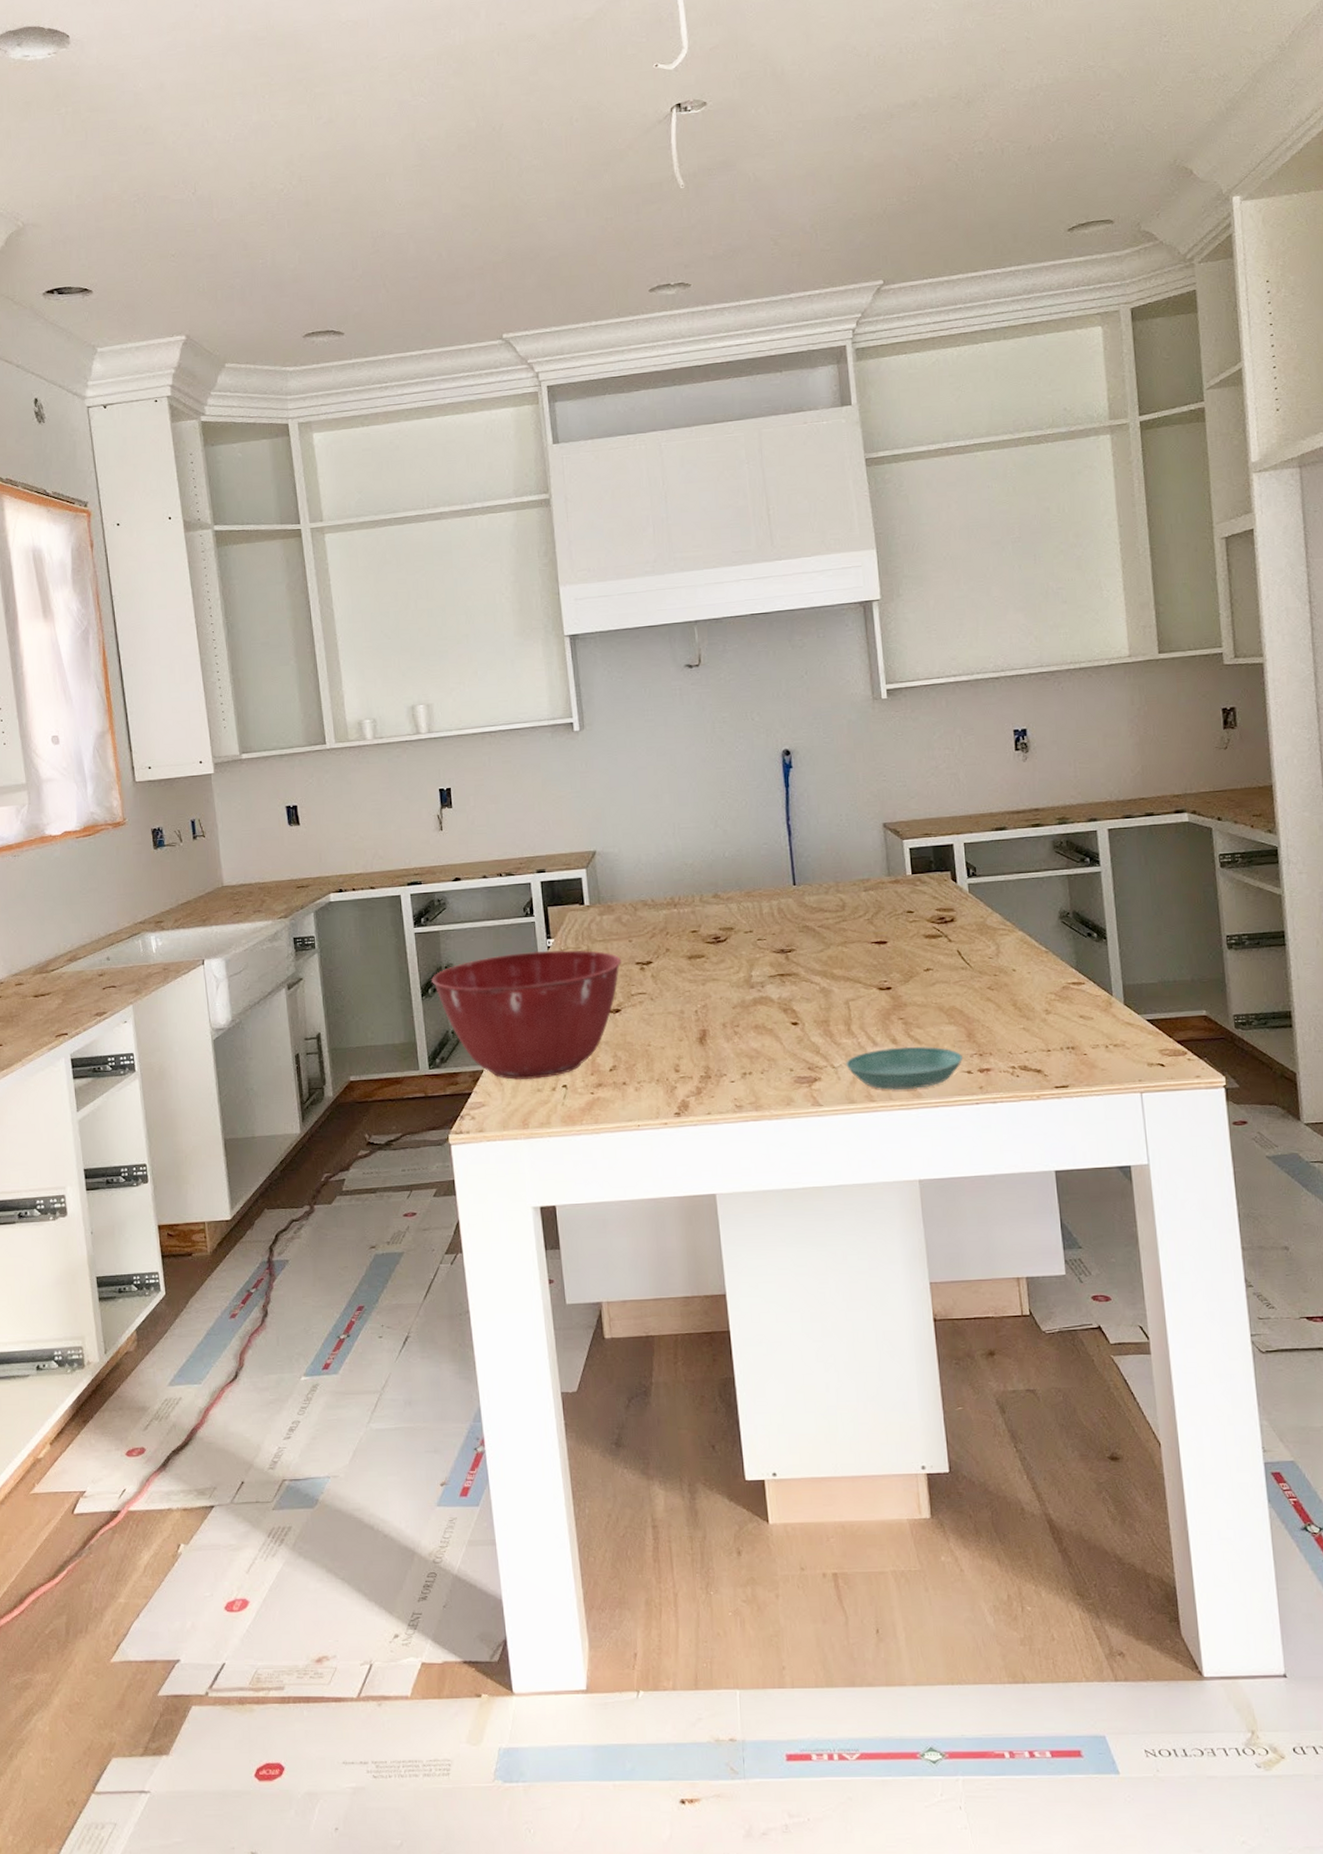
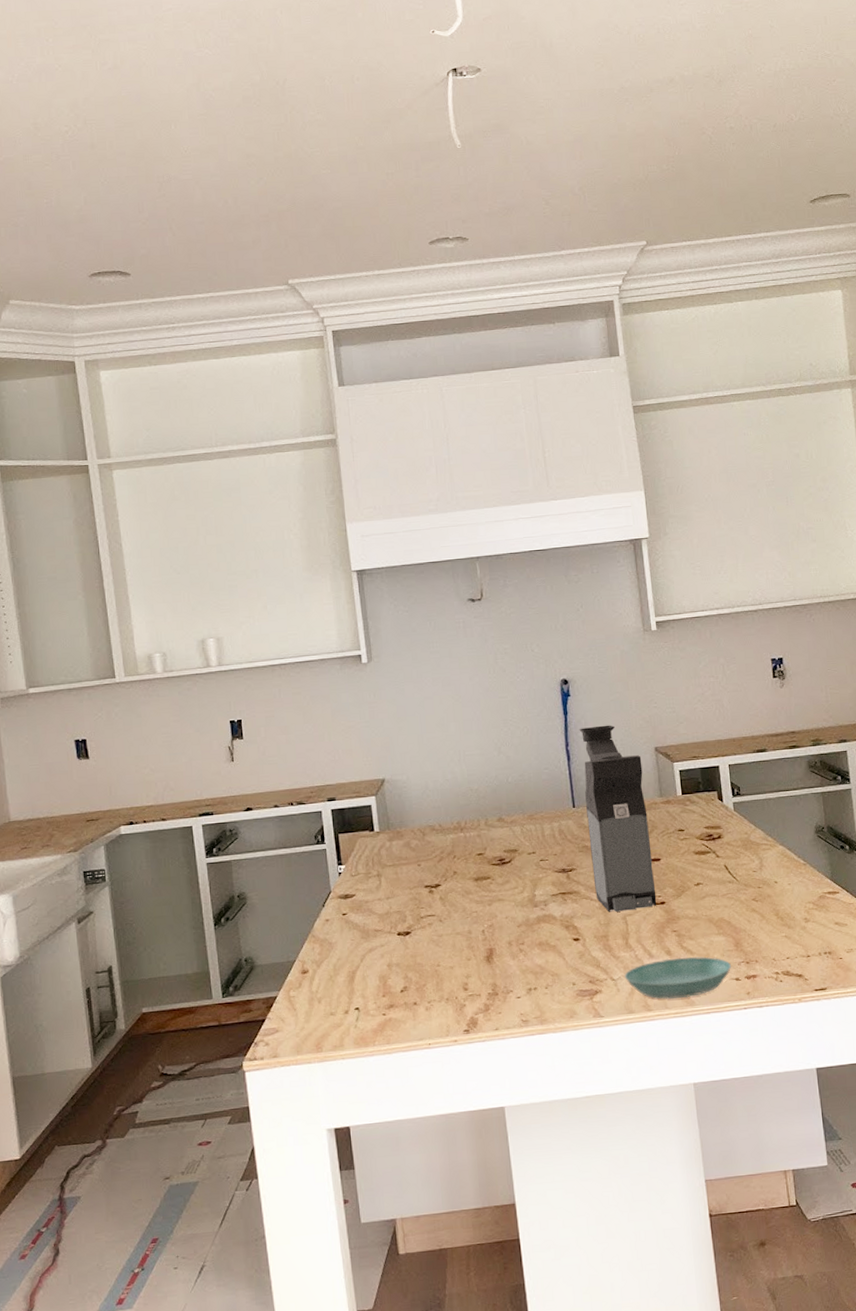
mixing bowl: present [431,949,621,1080] -> none [224,875,411,1005]
coffee maker: none [801,798,883,996] -> present [579,725,657,912]

